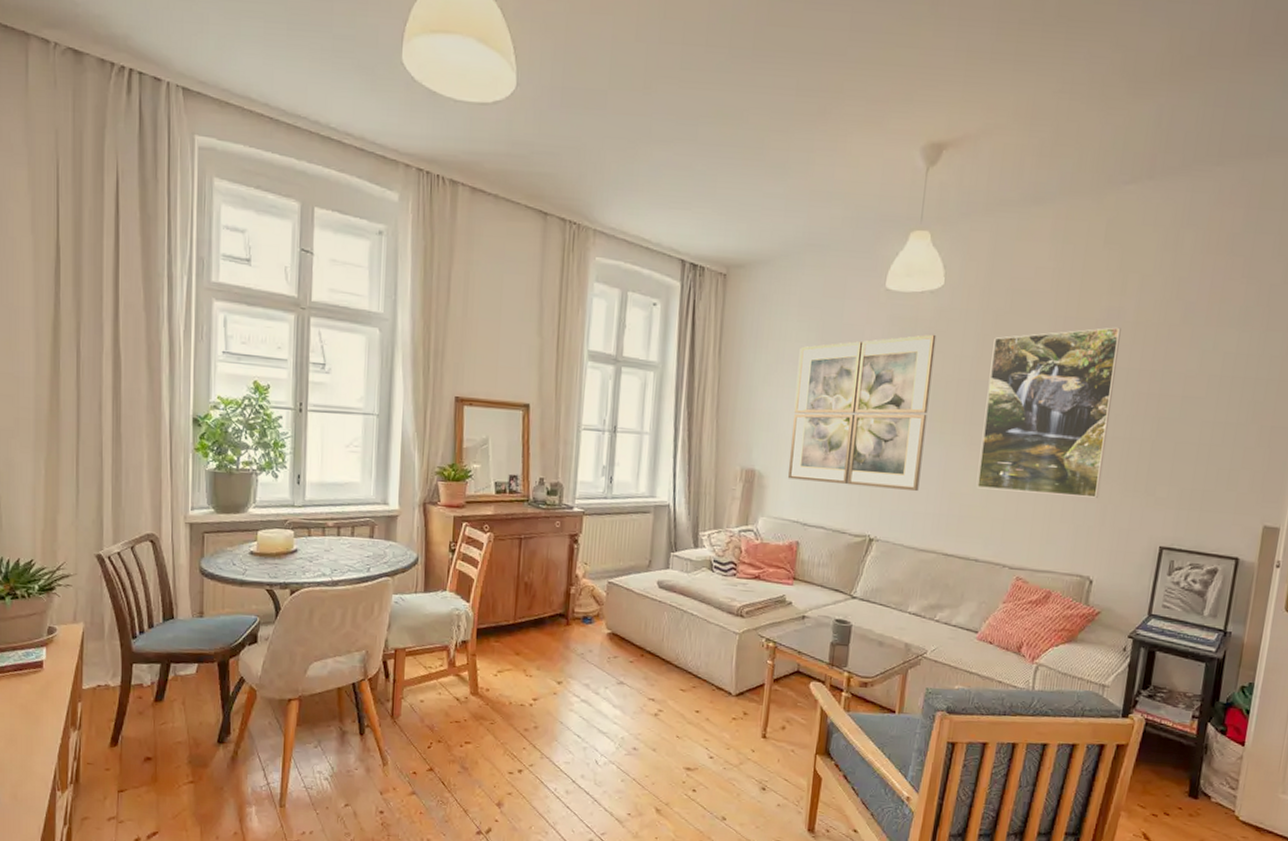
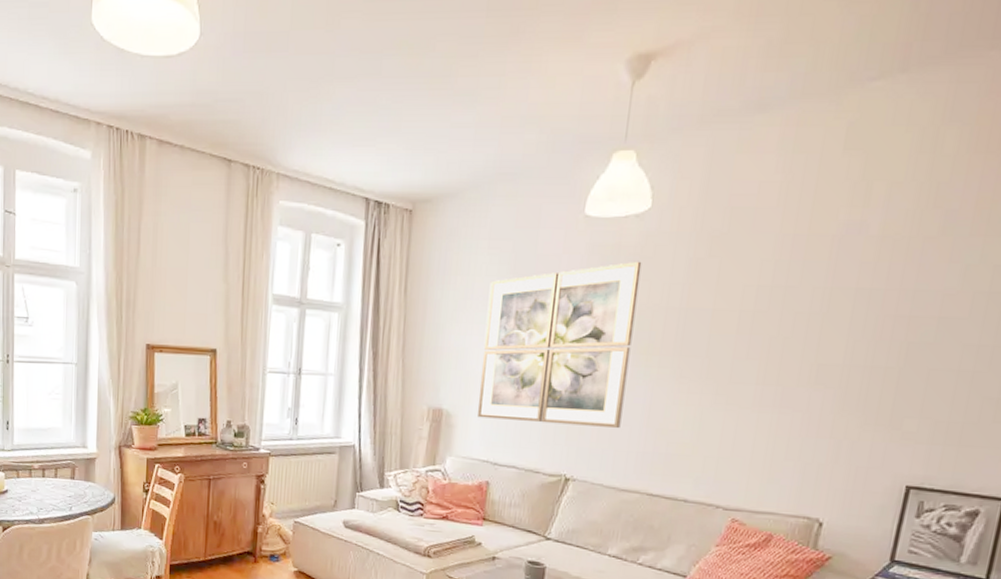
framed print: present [976,327,1121,498] -> none [686,243,863,433]

